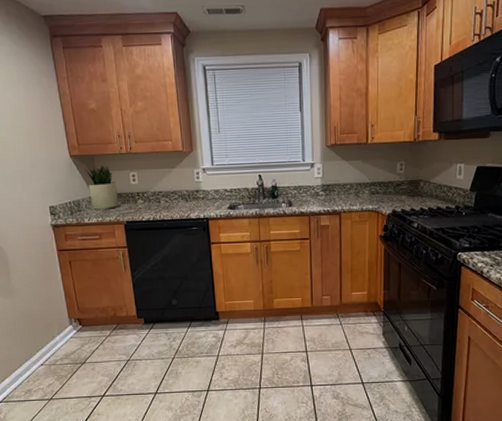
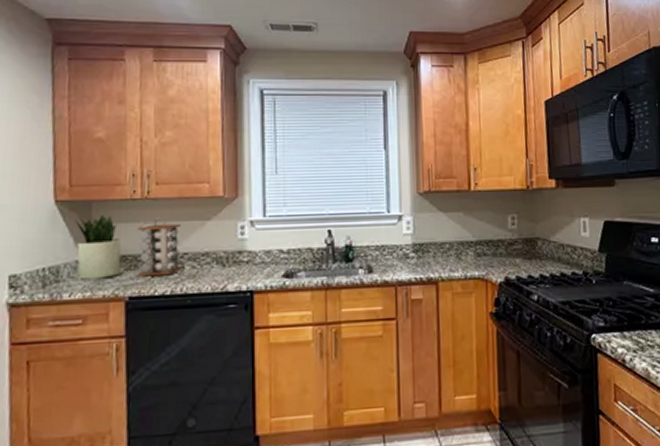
spice rack: none [126,166,159,208] -> present [137,217,183,277]

